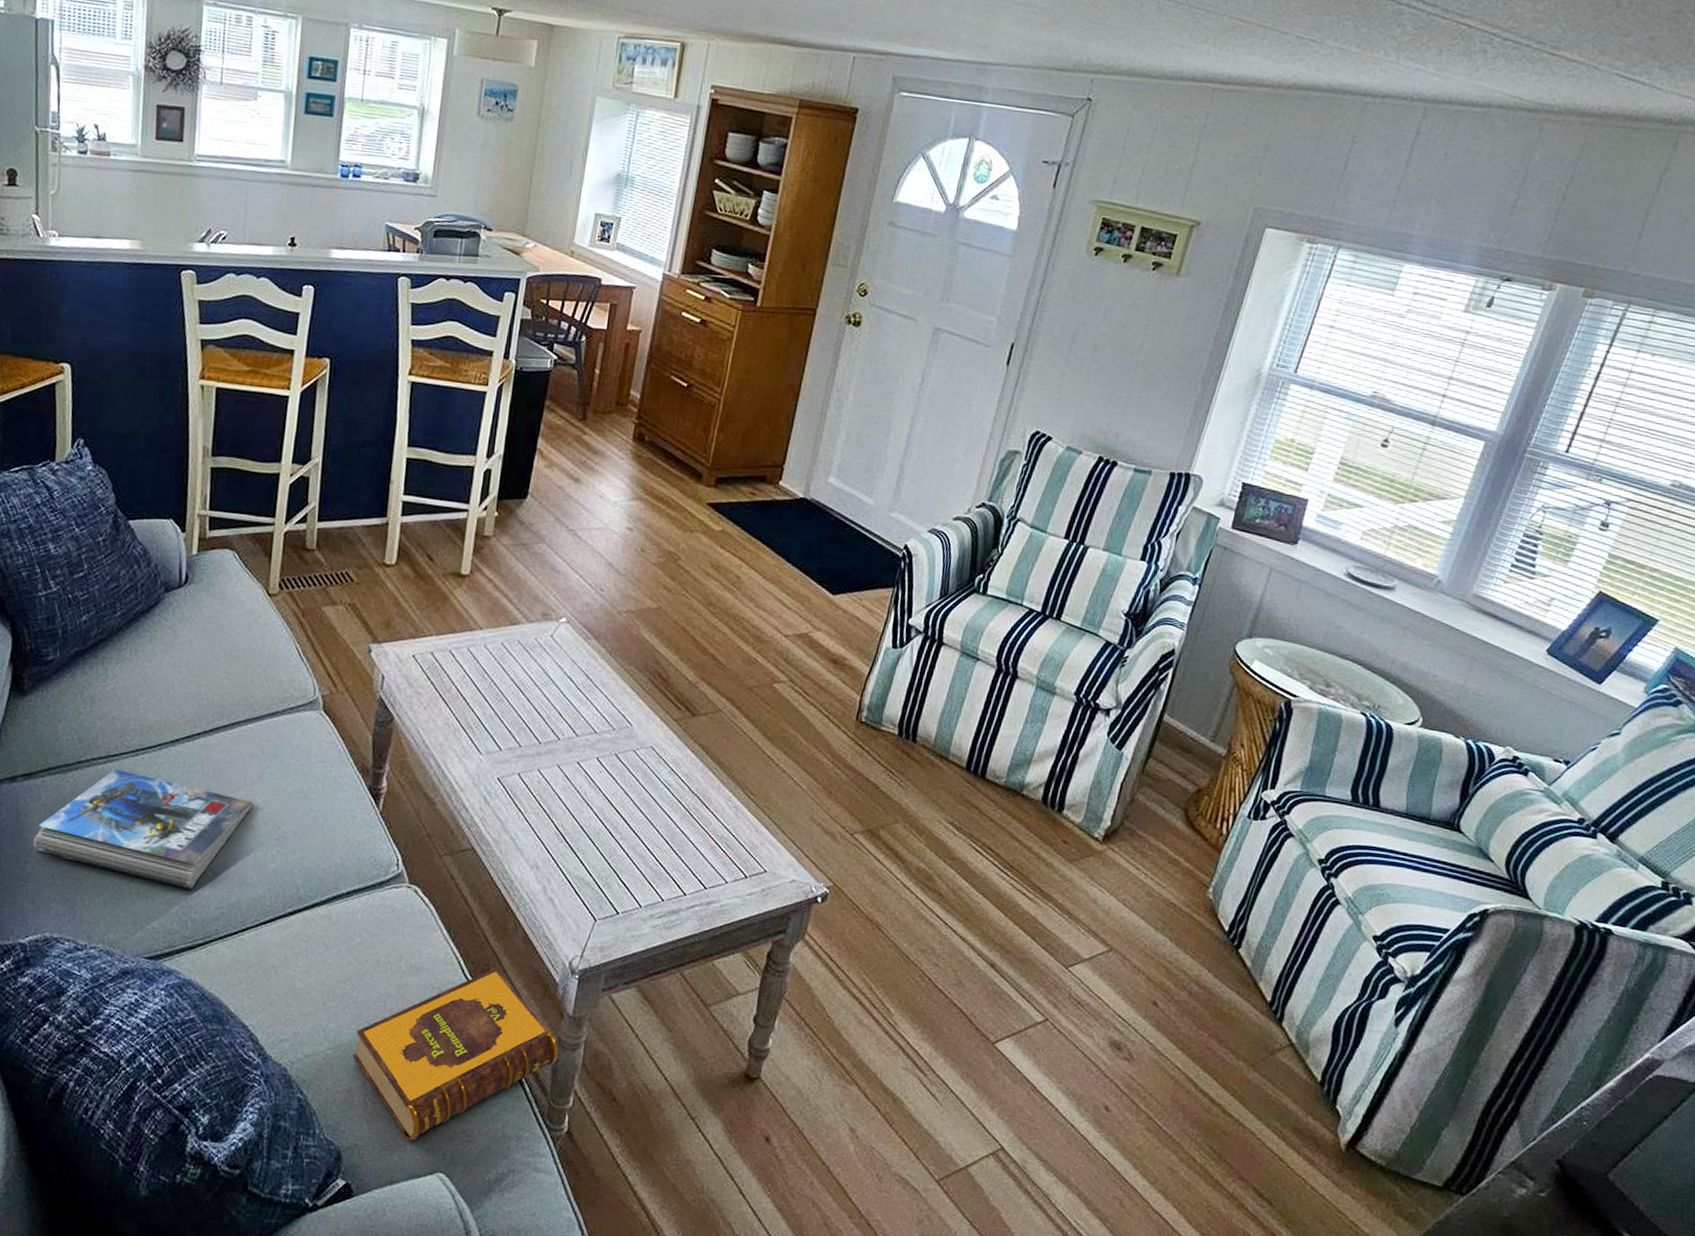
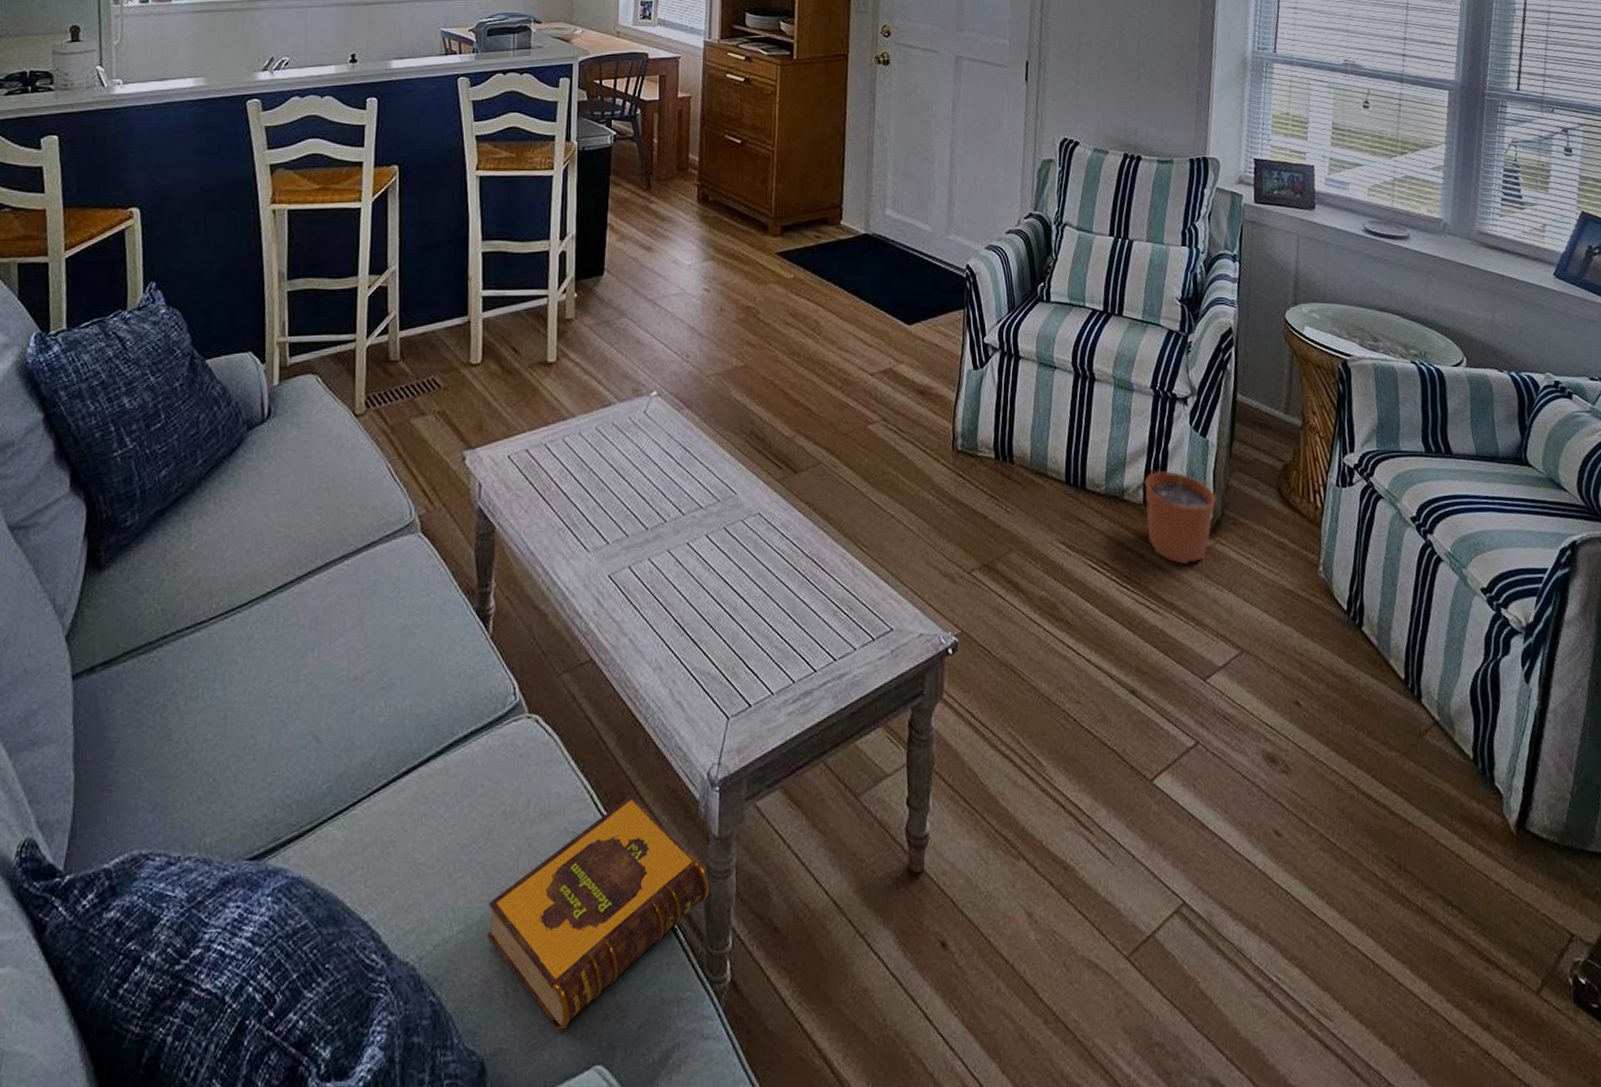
magazine: present [33,769,254,891] -> none [116,637,356,768]
plant pot: none [1039,762,1118,864] -> present [1144,455,1216,565]

